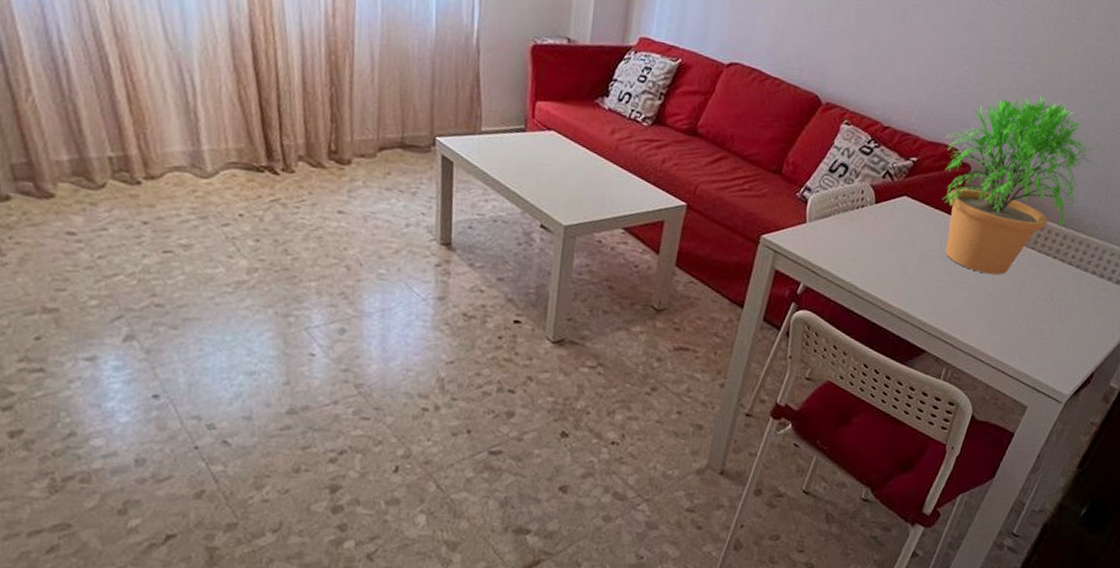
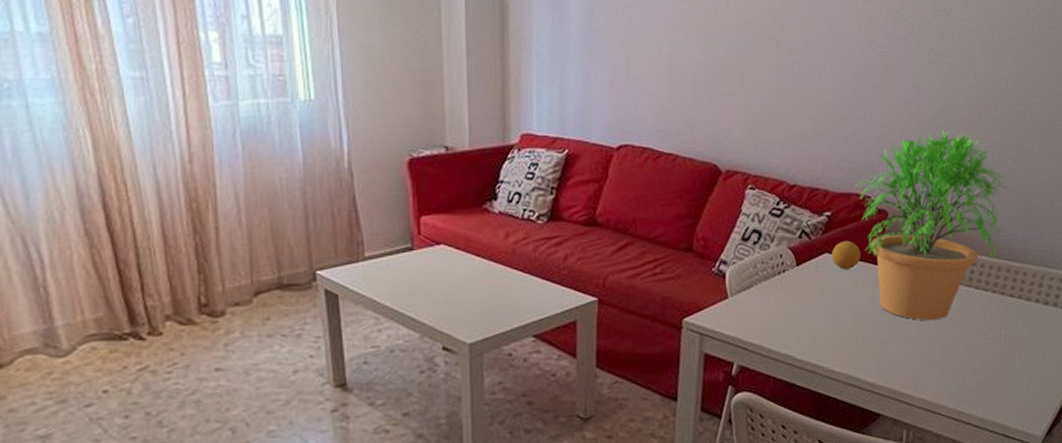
fruit: none [909,187,938,215] -> present [831,240,862,269]

